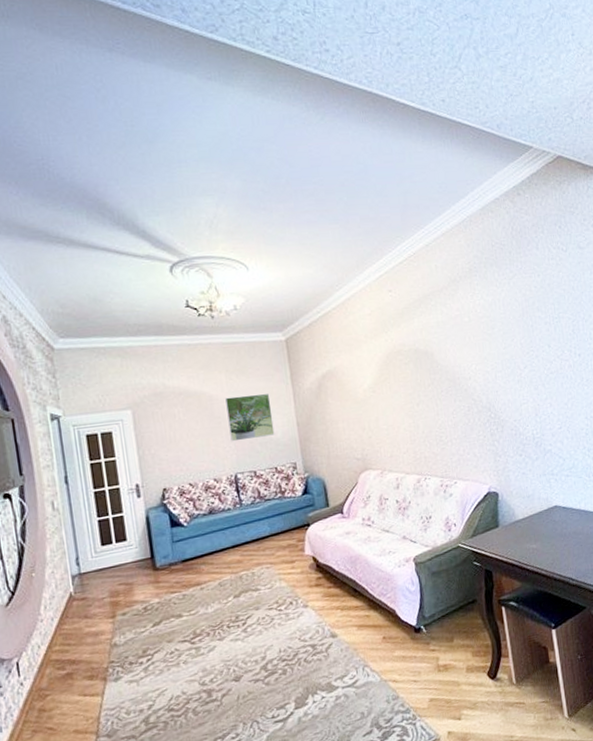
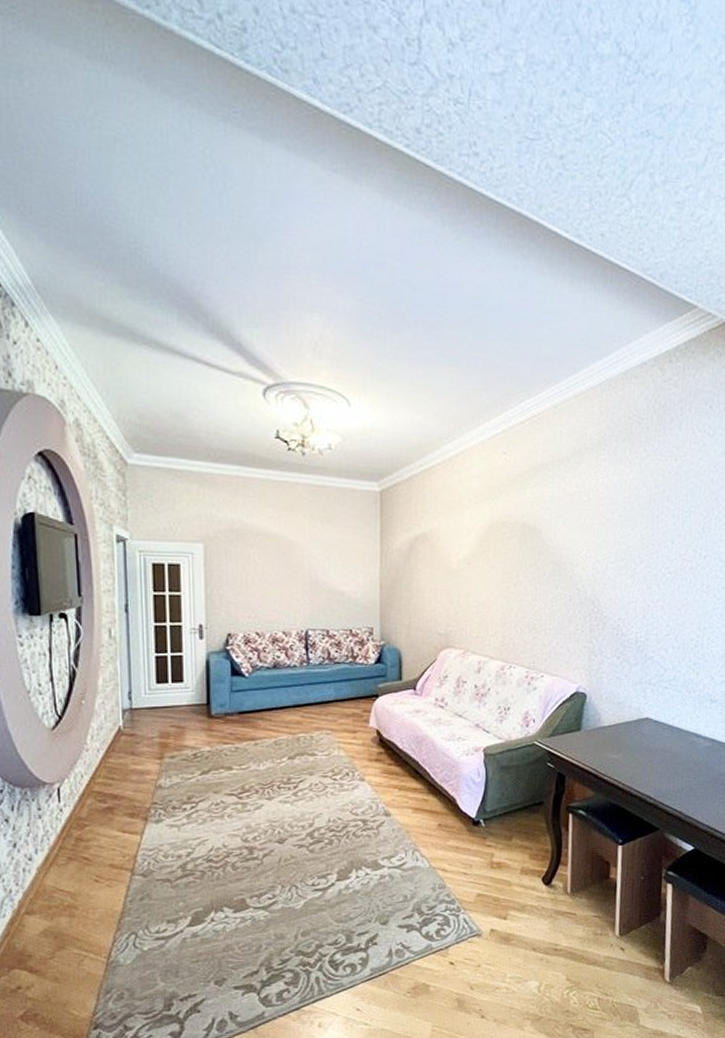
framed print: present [225,394,275,442] -> none [306,546,355,595]

